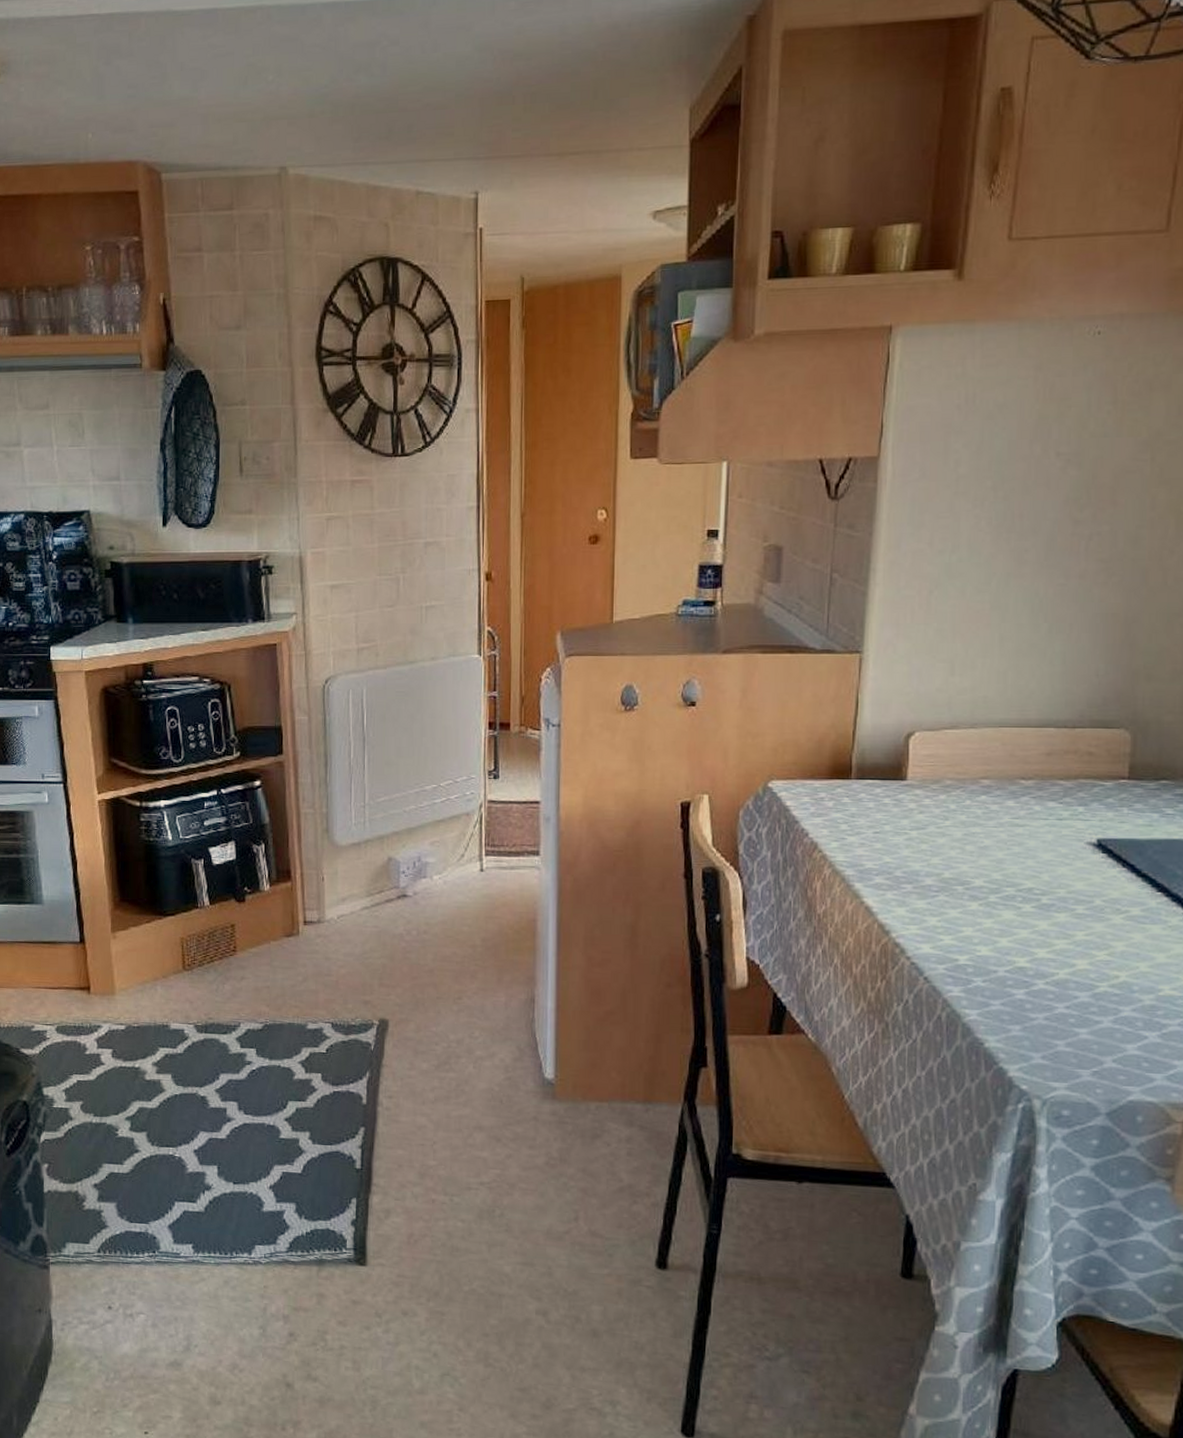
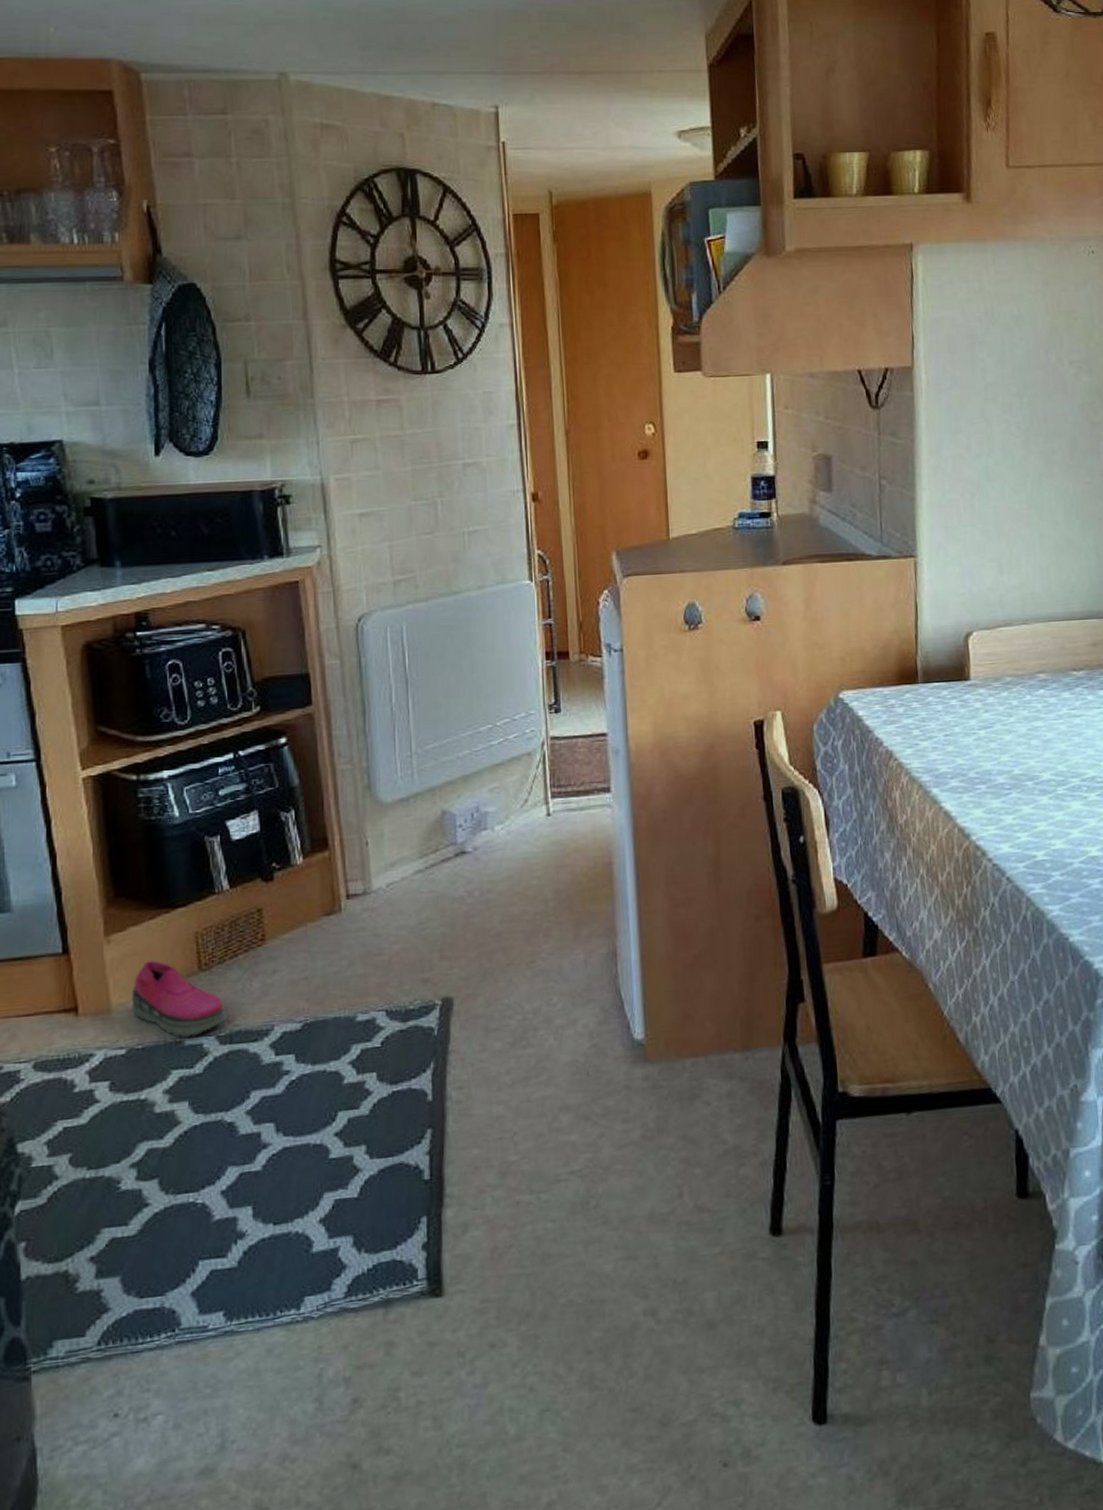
shoe: none [130,956,205,1024] -> present [131,959,229,1039]

